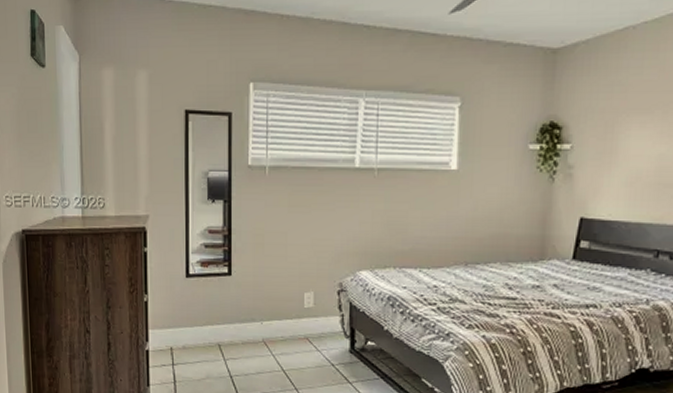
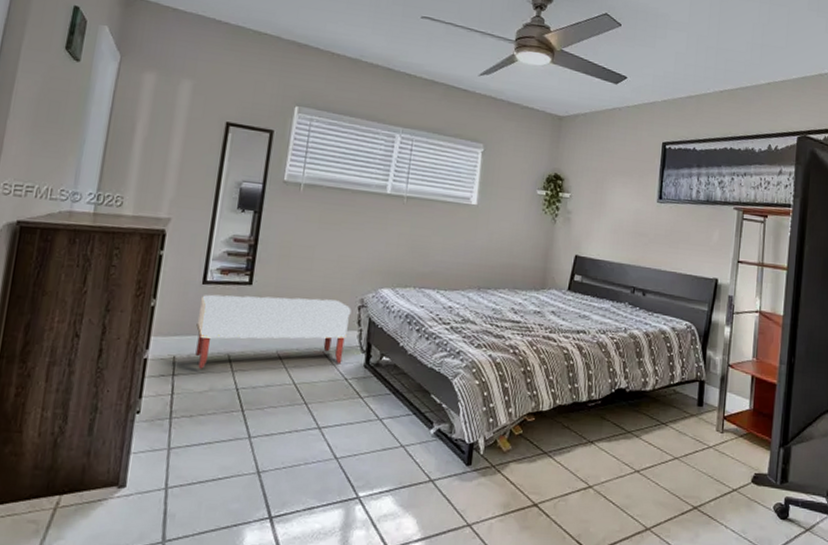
bench: none [186,285,331,359] -> present [195,294,351,369]

